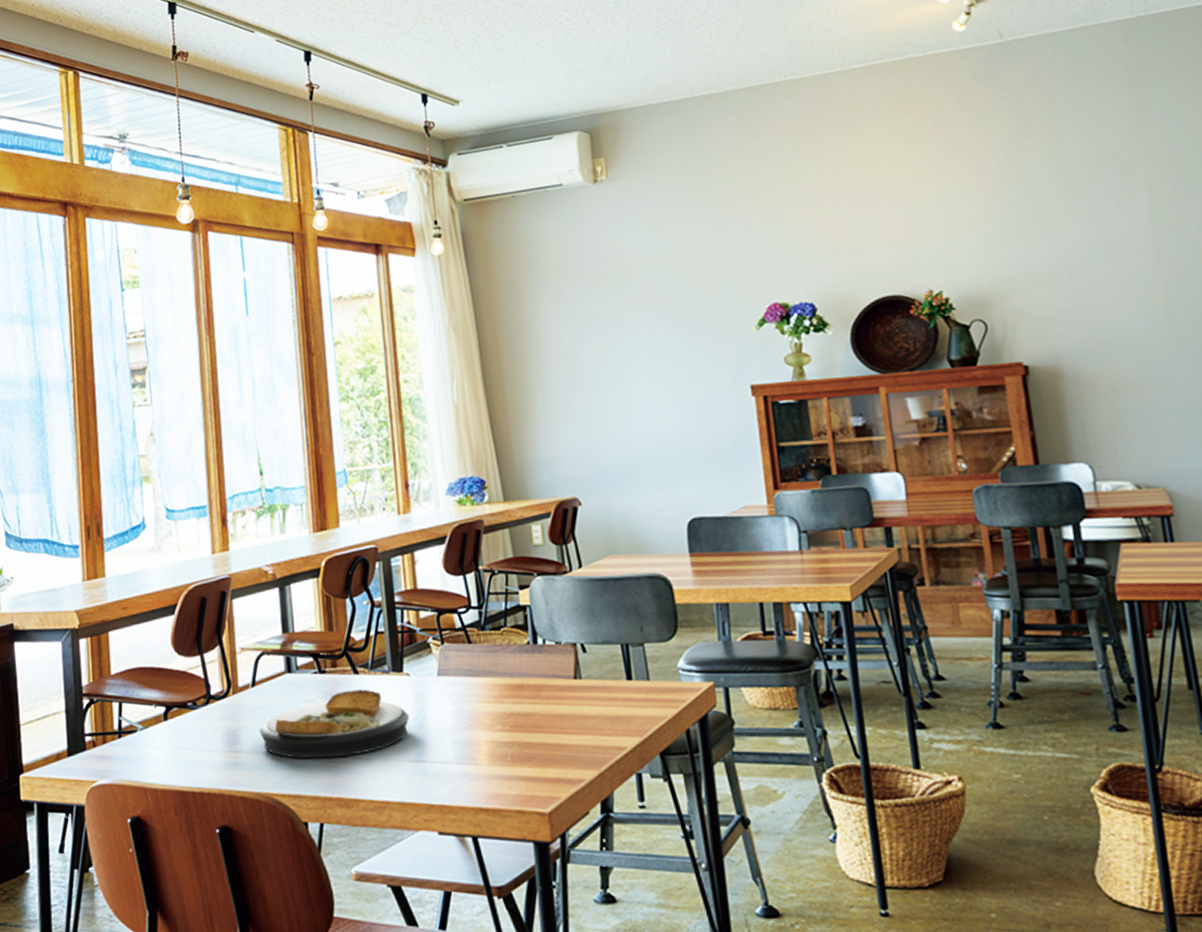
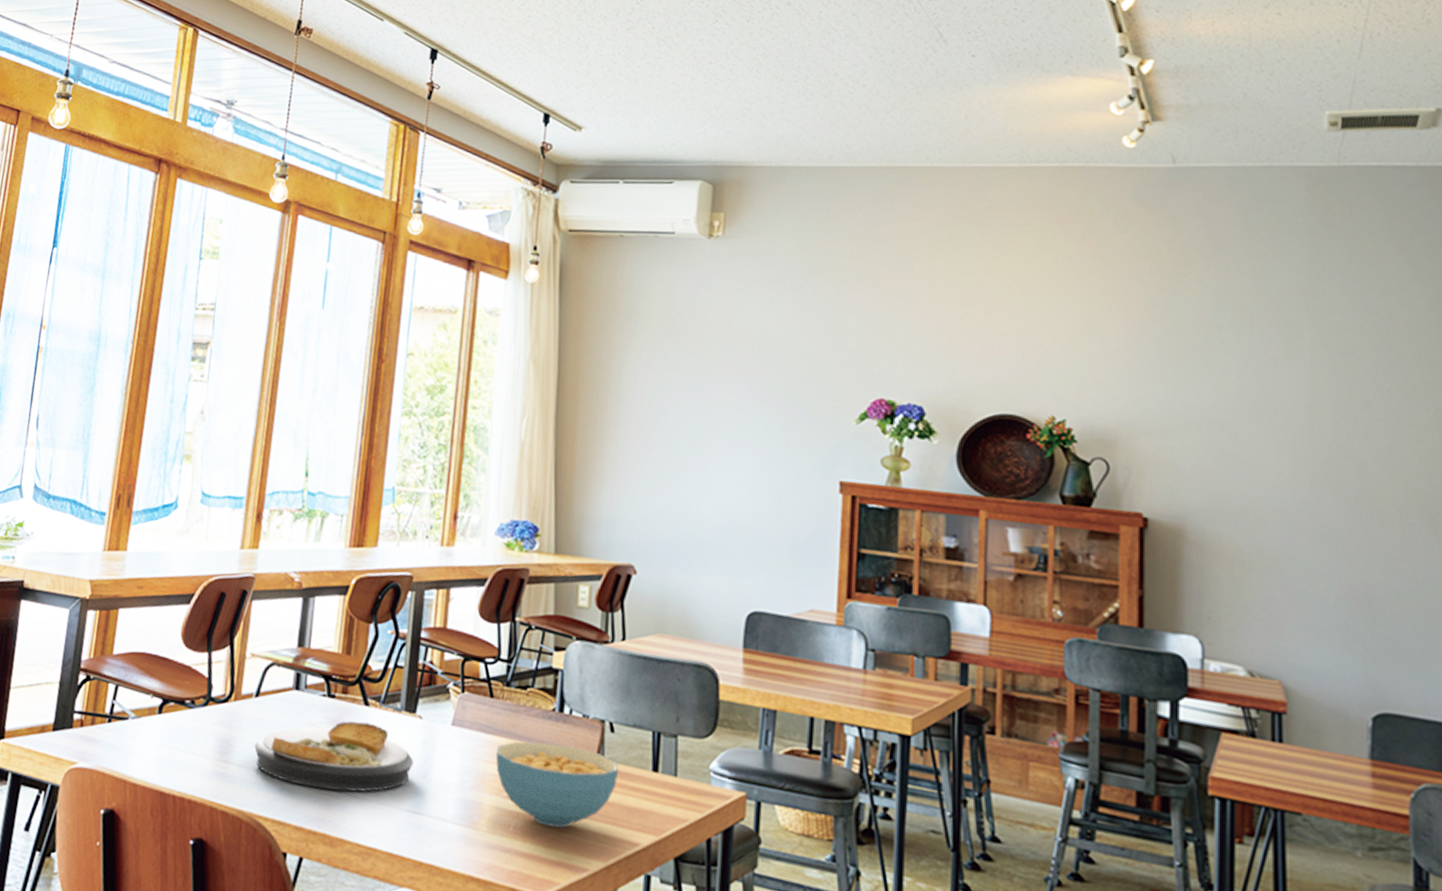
cereal bowl: none [482,672,597,749] -> present [495,741,619,828]

